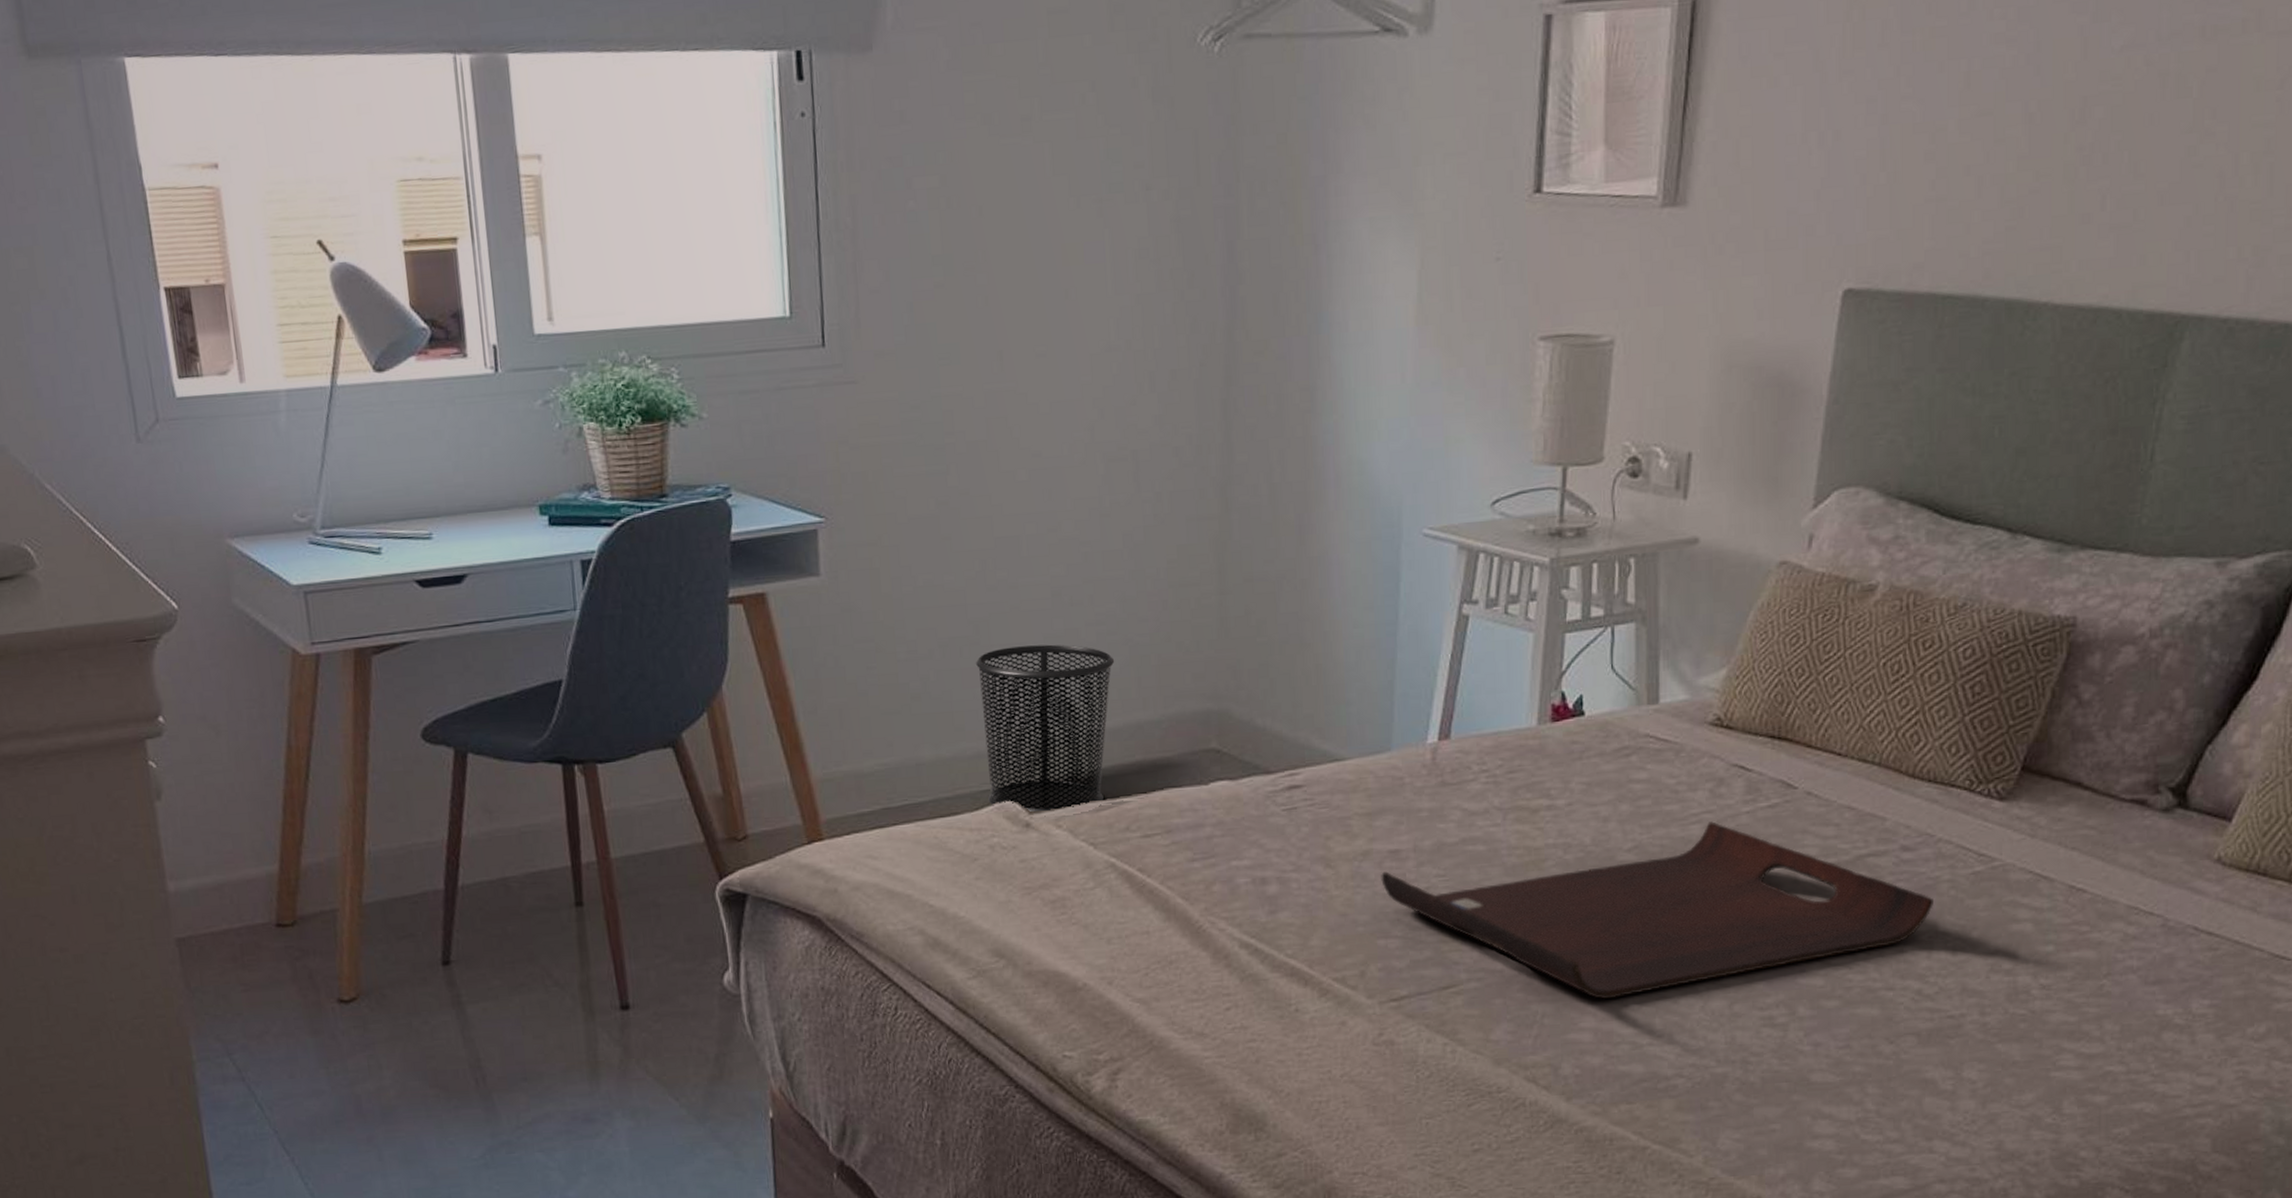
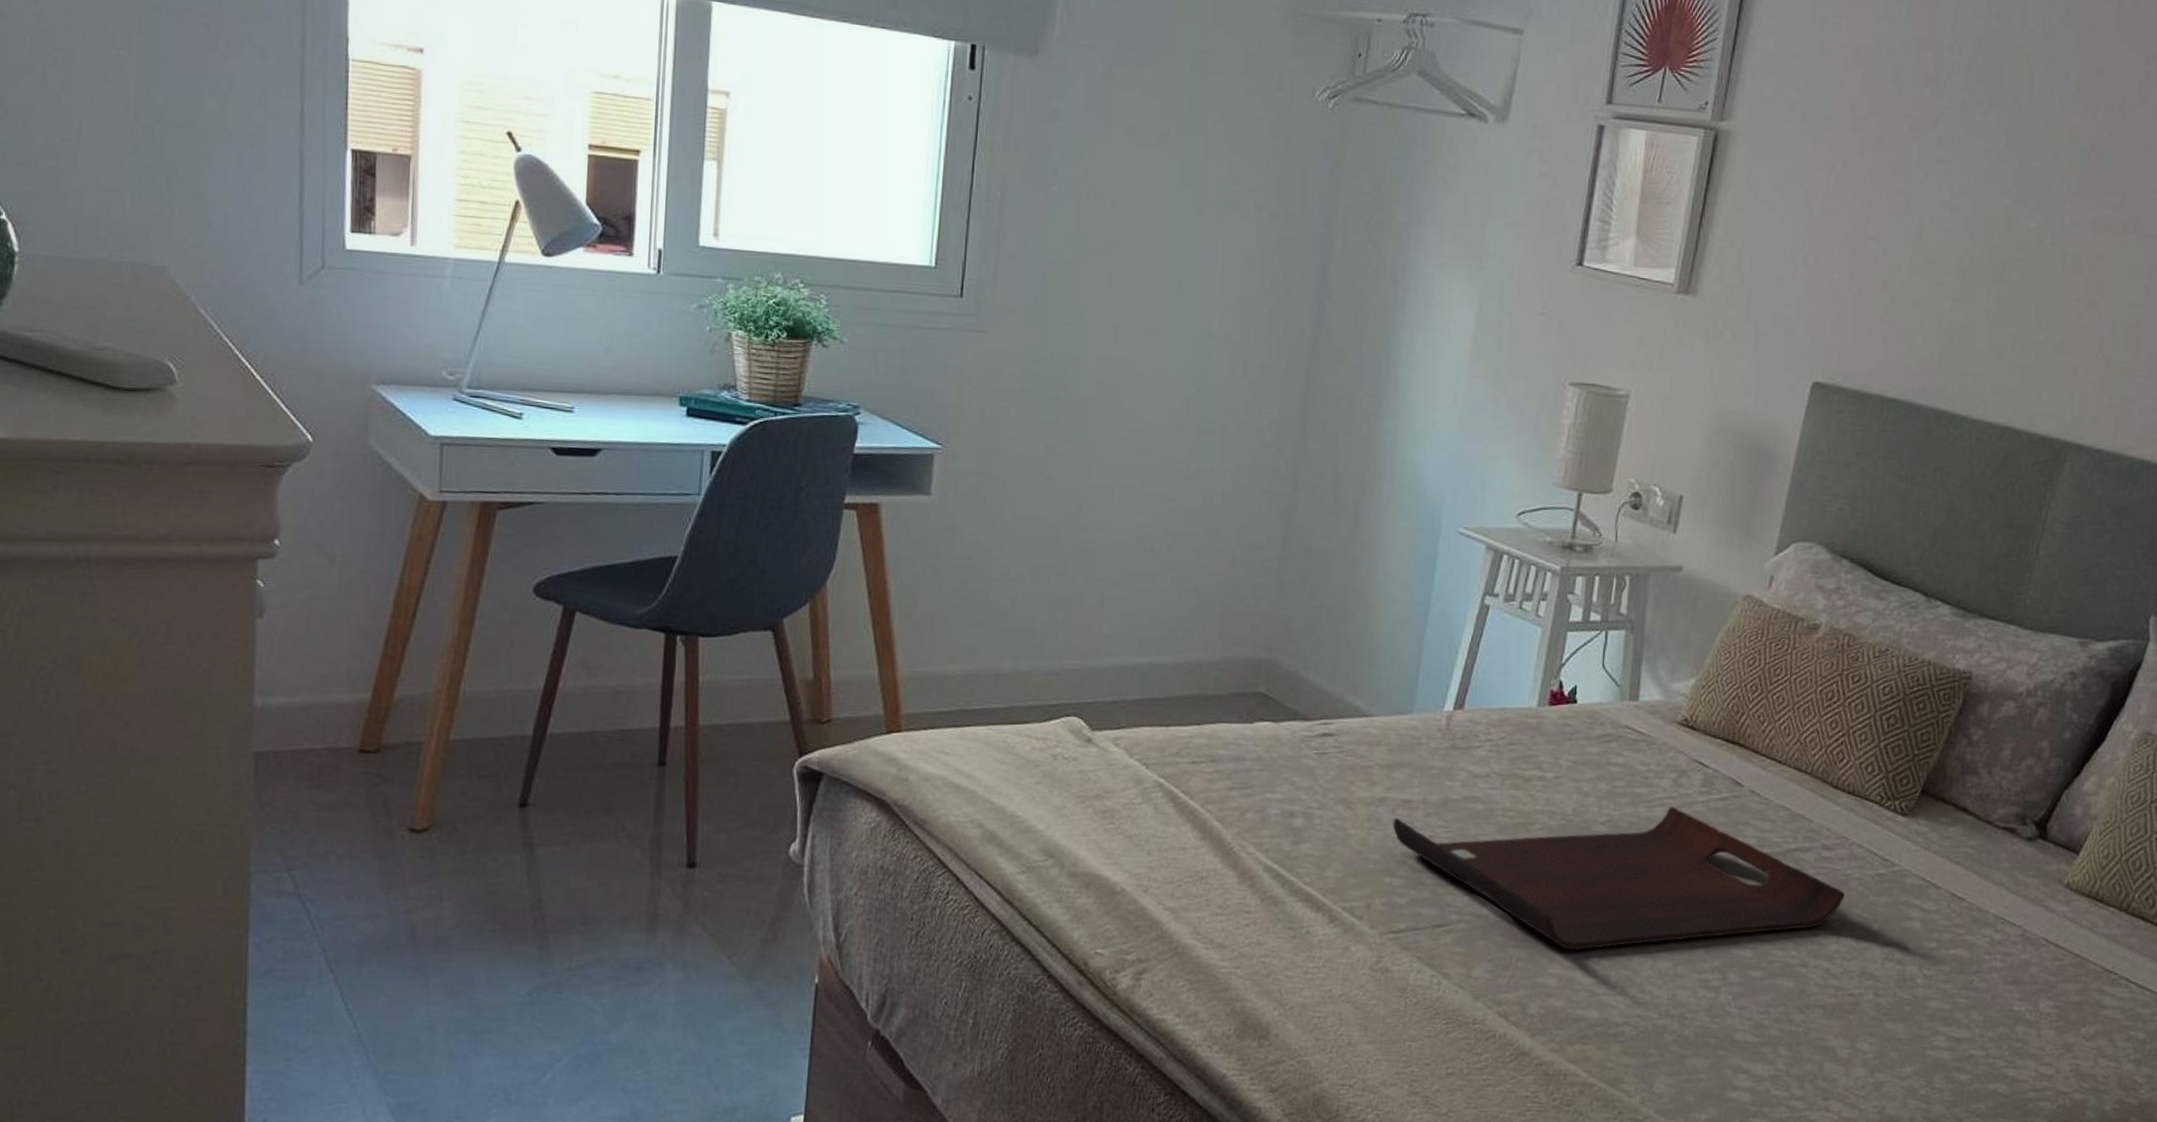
waste bin: present [975,644,1115,812] -> none [1056,581,1184,729]

